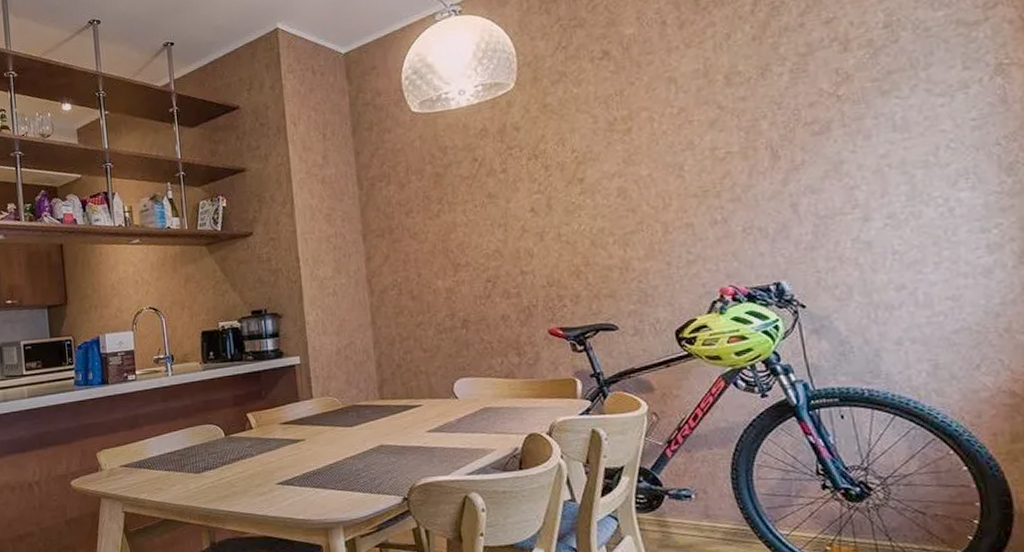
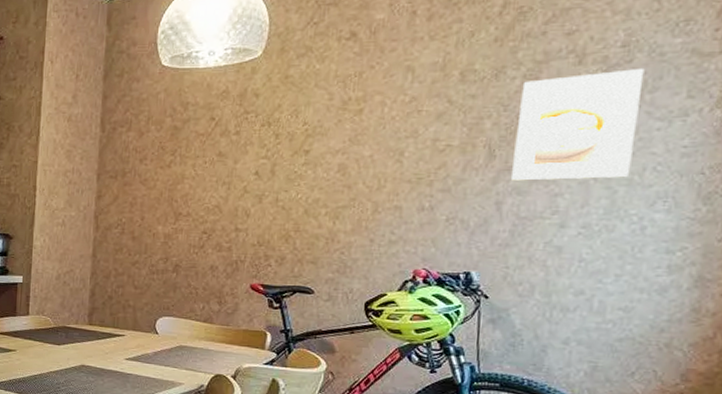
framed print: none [791,47,923,180] -> present [512,69,645,181]

